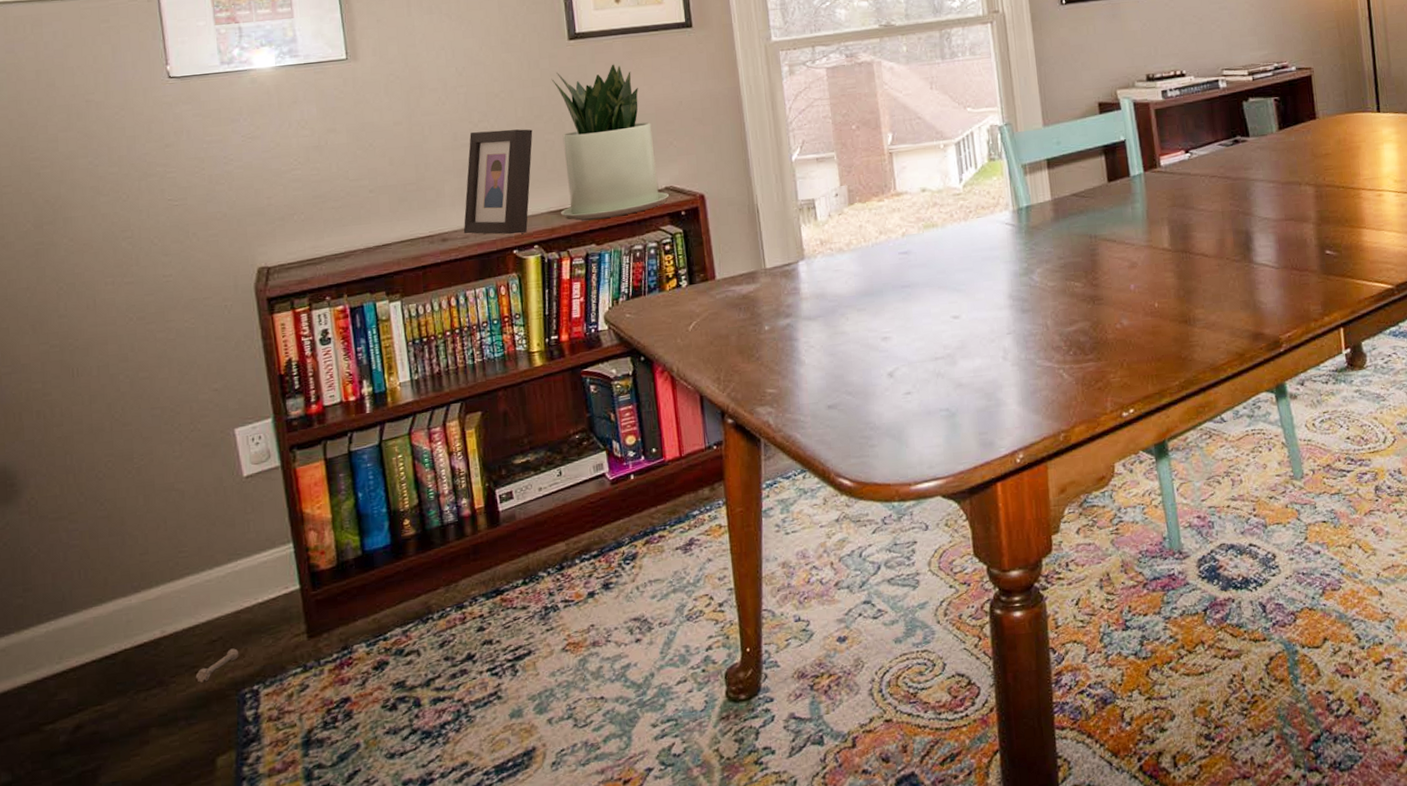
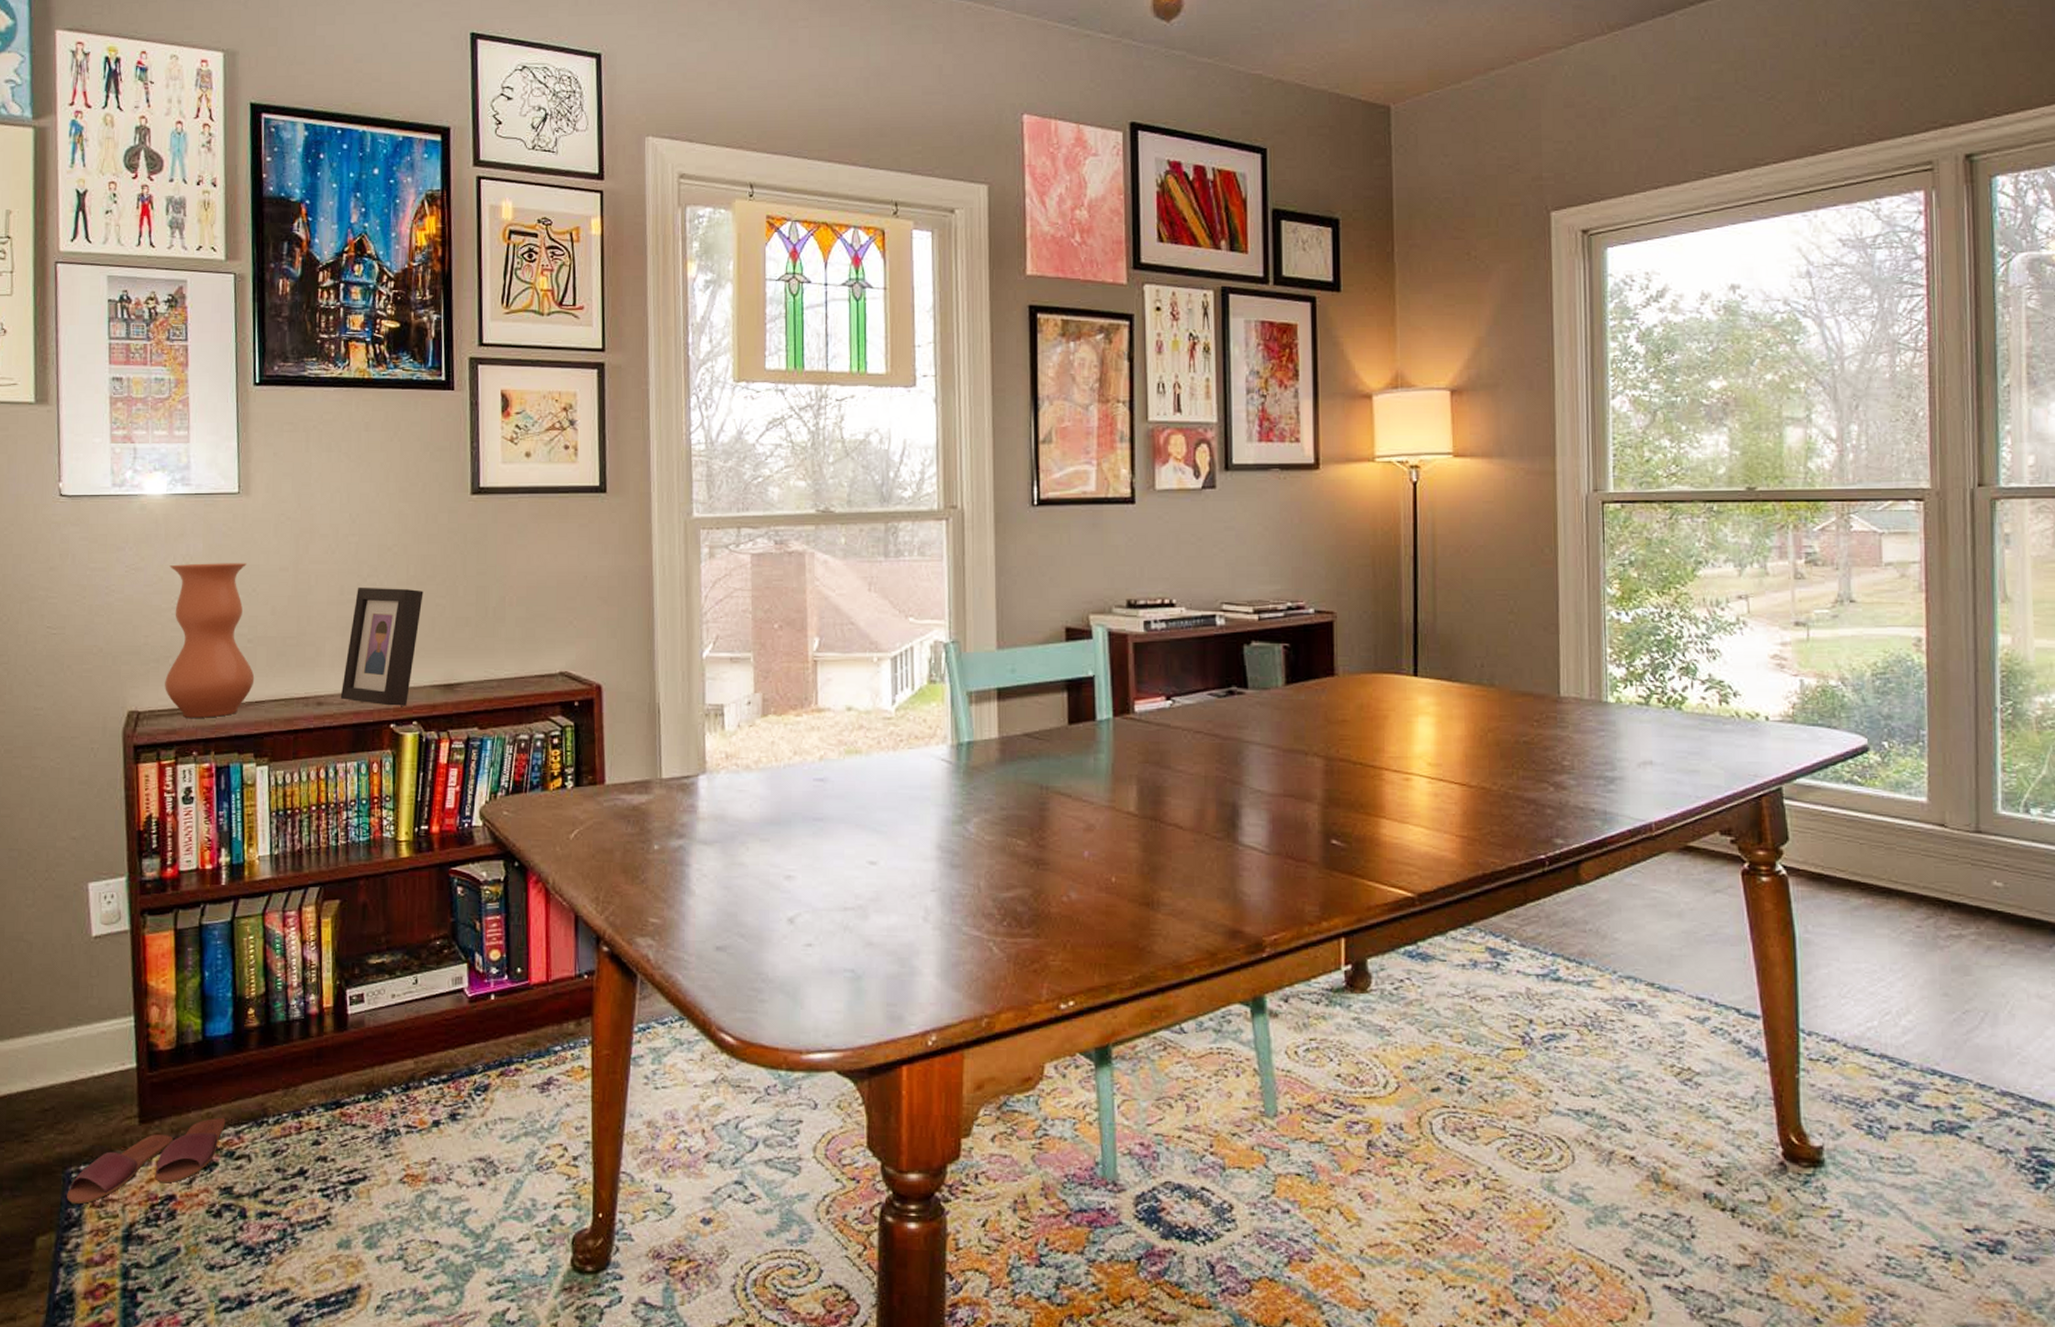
dog toy: present [195,648,239,683] -> none [24,1121,70,1153]
slippers: none [243,620,393,722] -> present [67,1117,226,1205]
vase: none [285,121,380,267] -> present [165,563,255,718]
planter: present [551,64,670,221] -> none [445,526,564,701]

